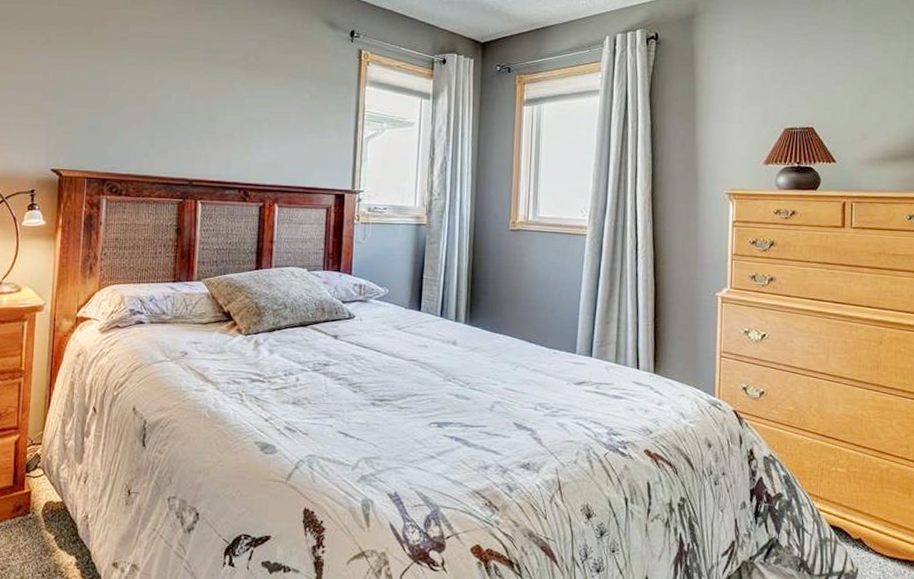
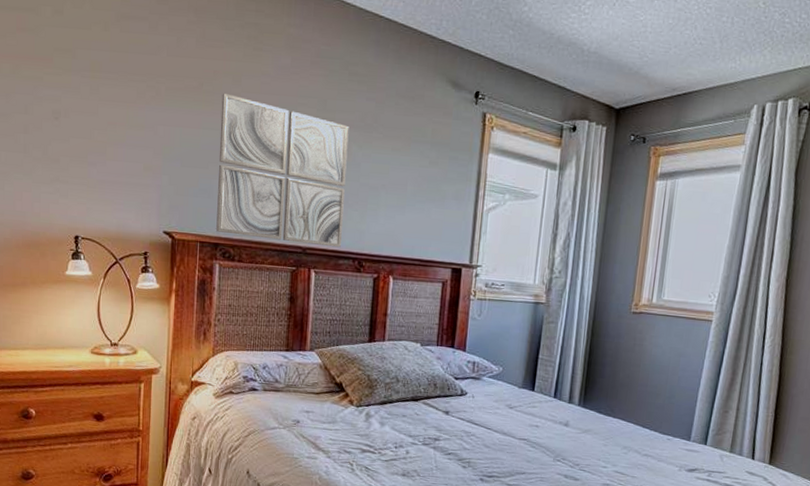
wall art: none [103,37,233,179] -> present [216,92,349,248]

